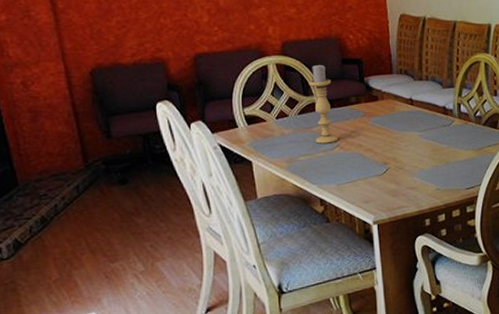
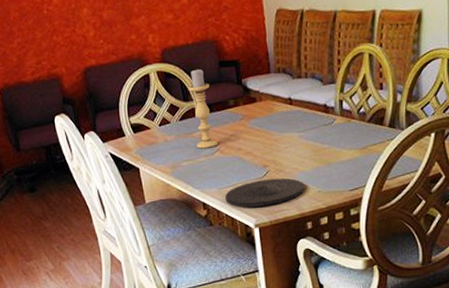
plate: none [344,175,424,204] -> present [225,178,305,208]

